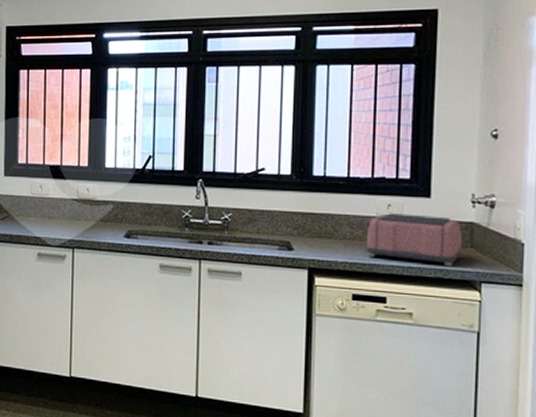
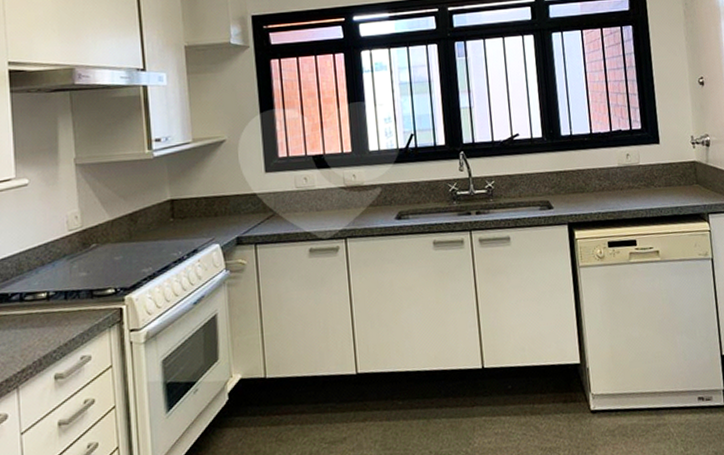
toaster: present [362,213,462,267] -> none [607,159,690,205]

